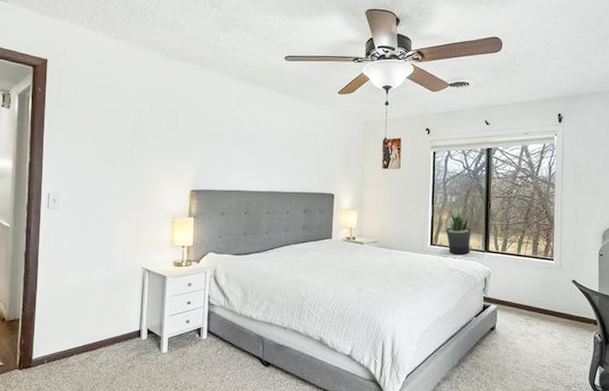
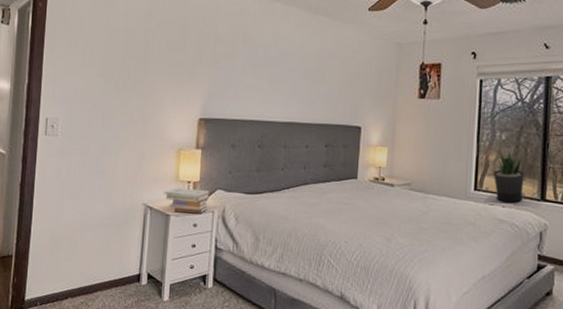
books: none [160,252,203,275] -> present [163,188,210,214]

